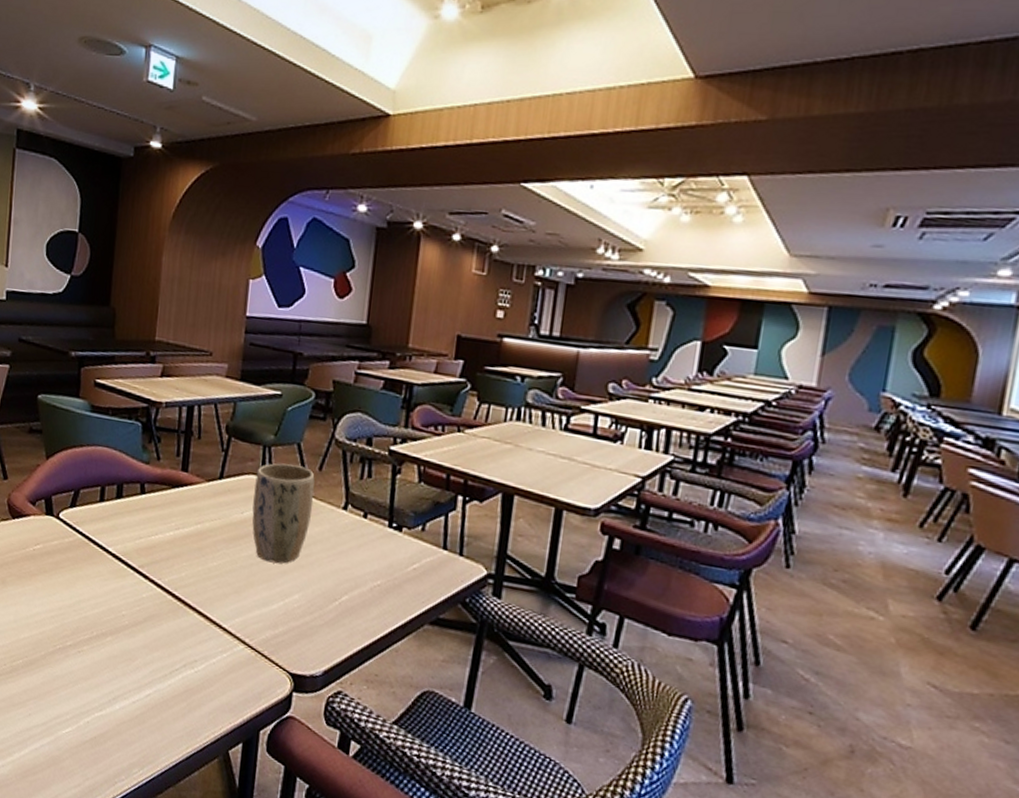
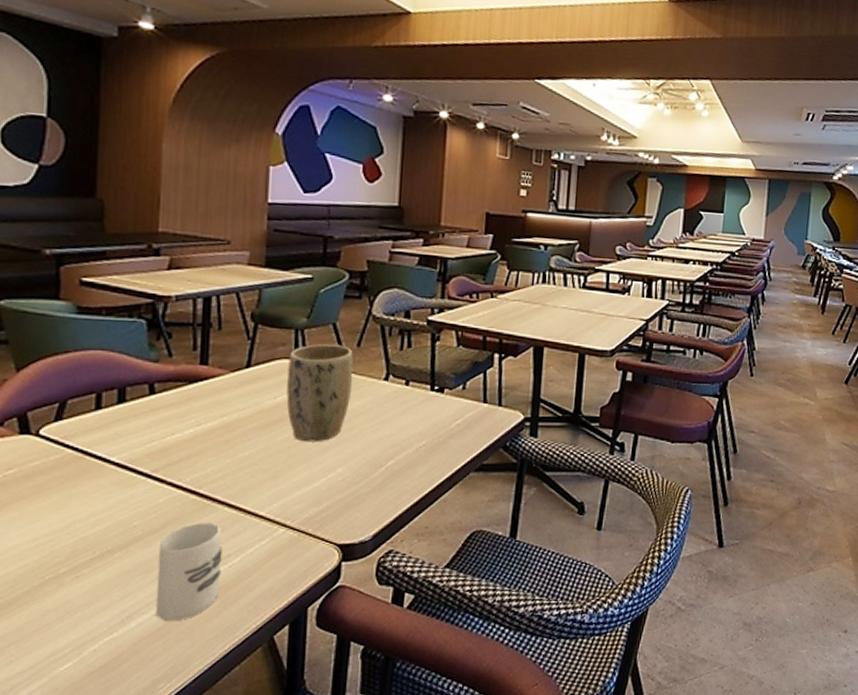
cup: none [134,623,191,713] -> present [155,523,223,621]

